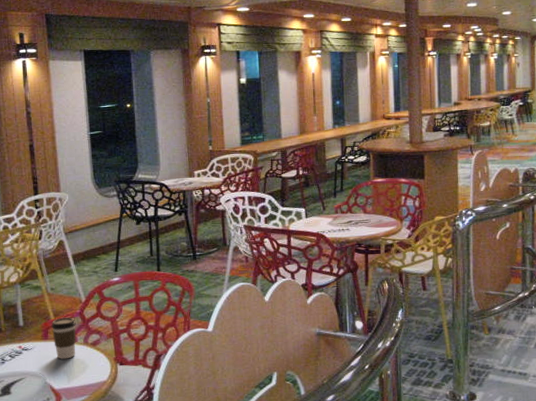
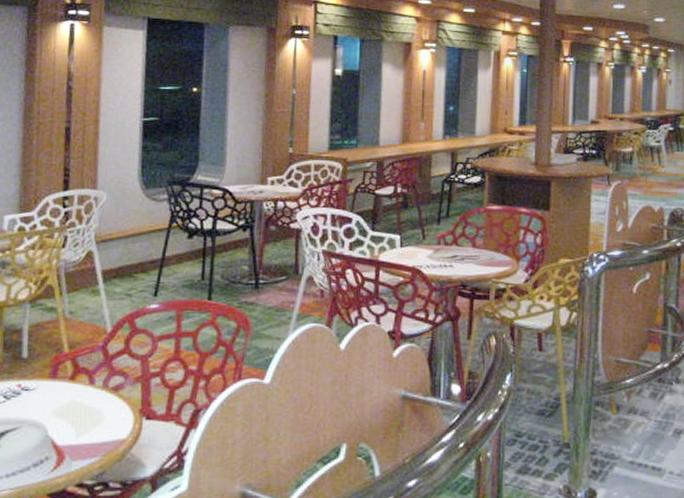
coffee cup: present [51,317,76,359] -> none [63,350,96,406]

